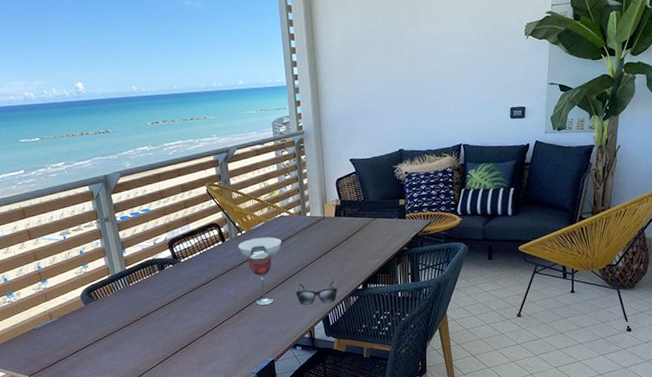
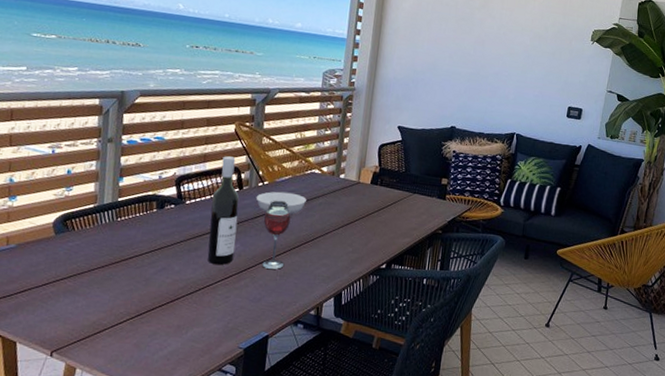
bottle: none [201,215,231,308] -> present [207,156,240,265]
sunglasses: present [295,280,338,305] -> none [309,251,358,279]

